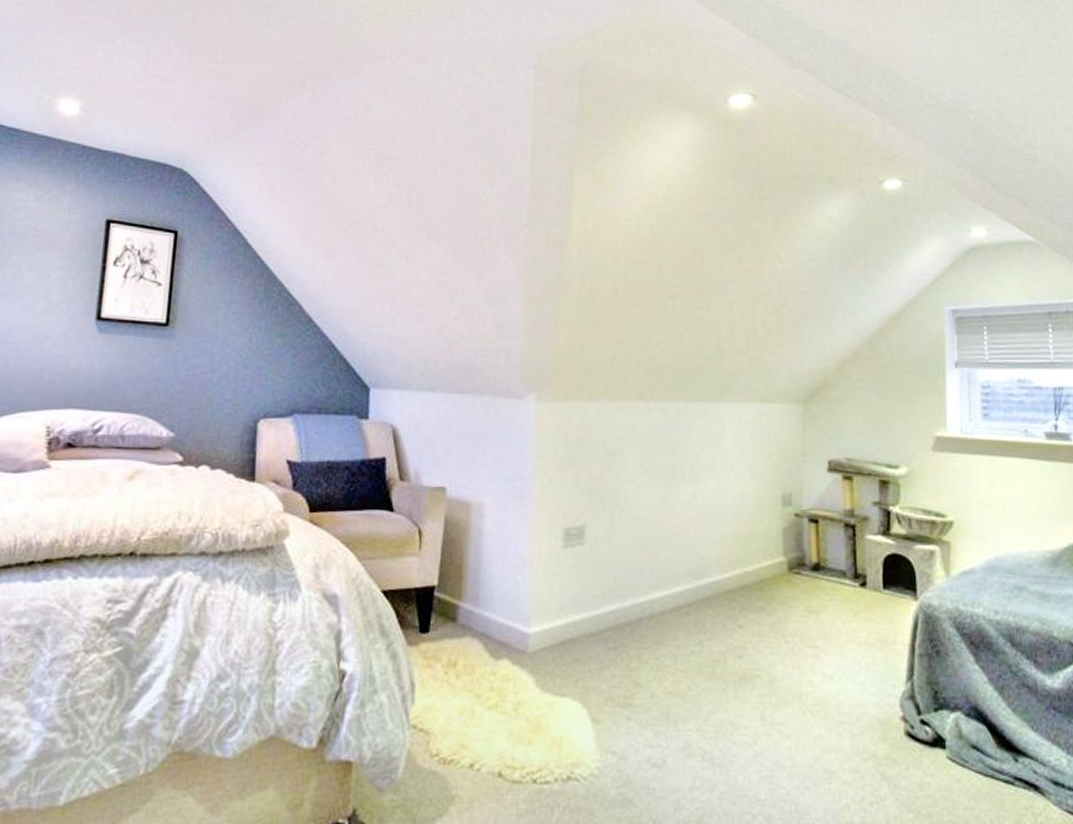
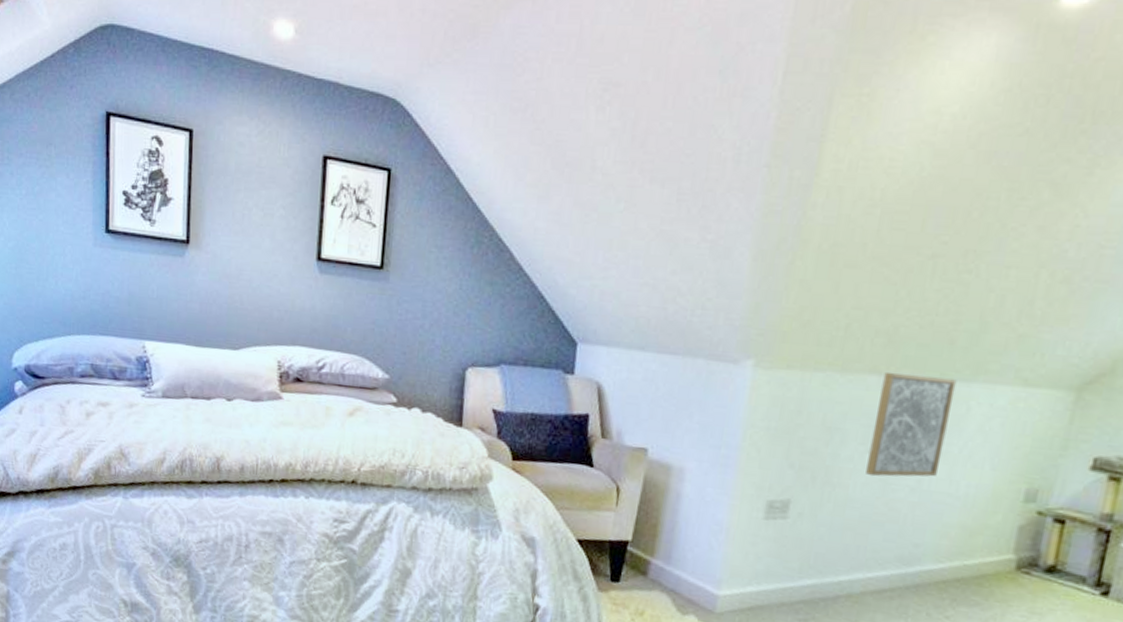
wall art: none [647,398,709,495] -> present [866,373,957,477]

